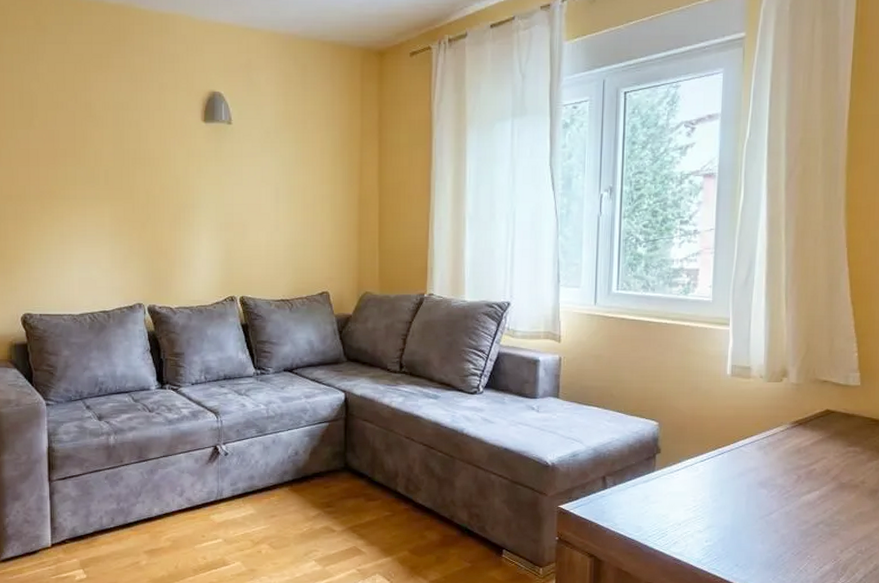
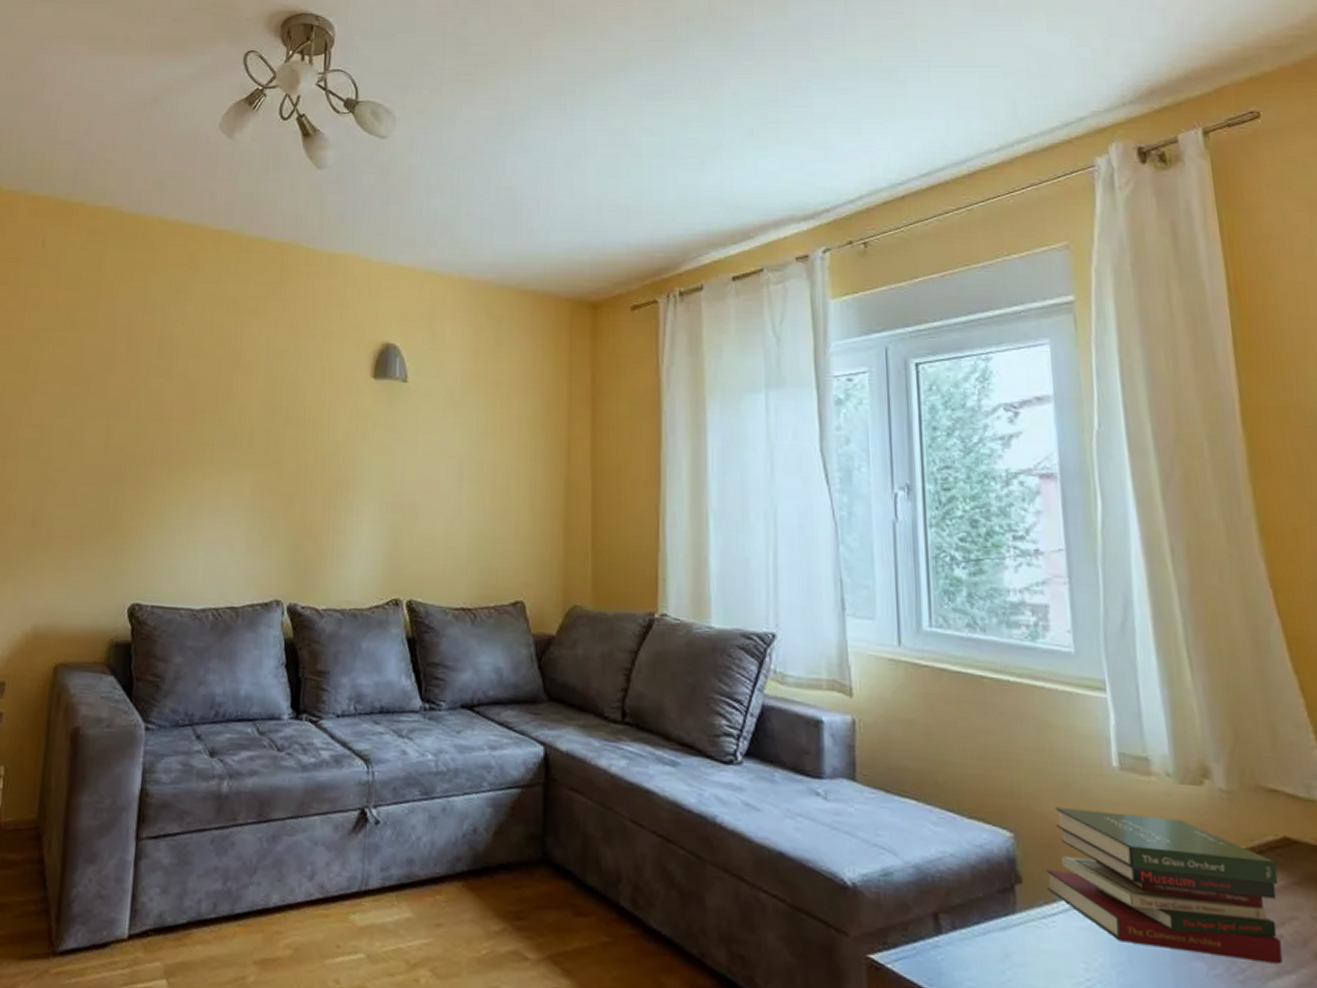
books: none [676,404,819,486] -> present [1046,807,1283,965]

